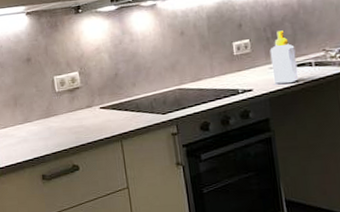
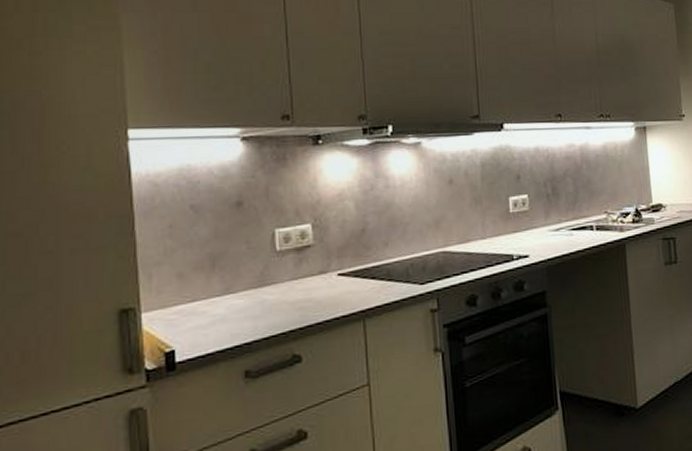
soap bottle: present [269,30,299,84] -> none [549,186,579,249]

